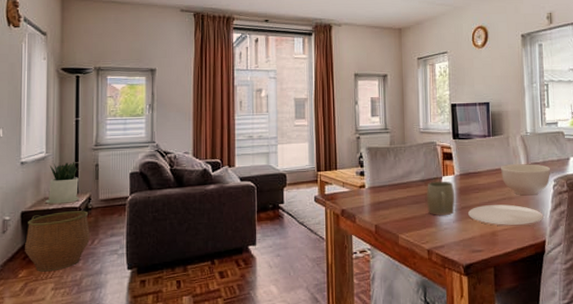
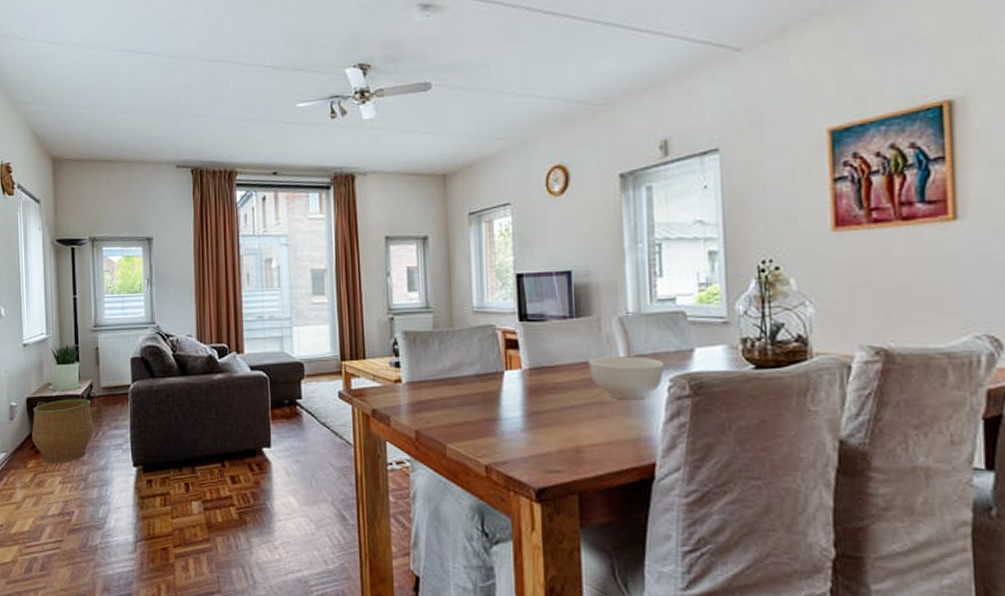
mug: present [427,181,455,215] -> none [483,376,523,422]
plate: present [468,204,544,227] -> none [541,411,653,442]

